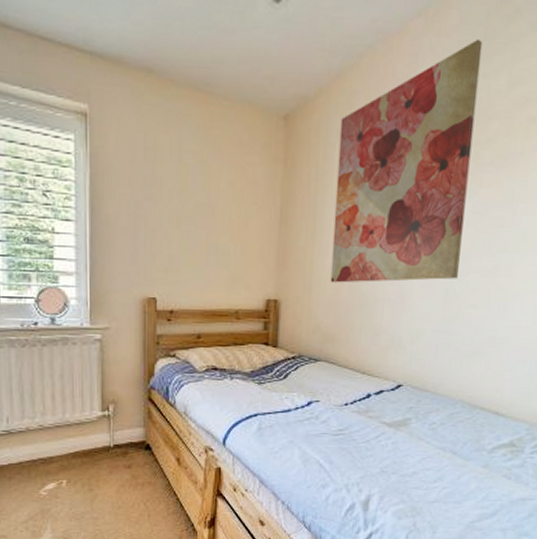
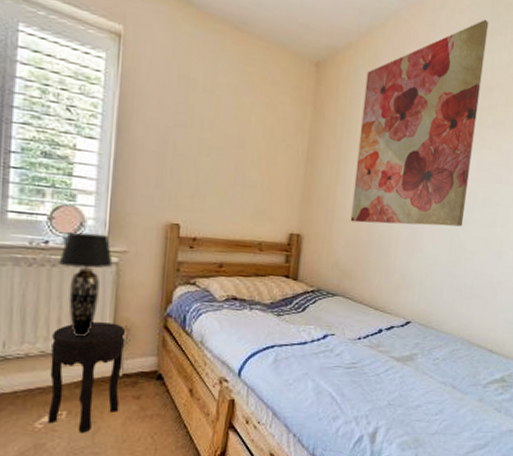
table lamp: none [48,312,96,411] -> present [58,232,113,337]
side table: none [48,397,114,500] -> present [47,322,126,433]

